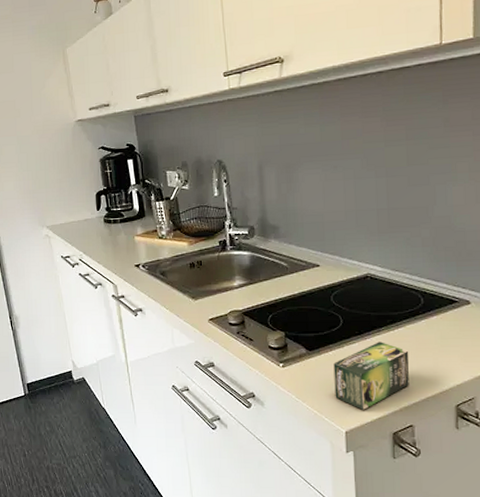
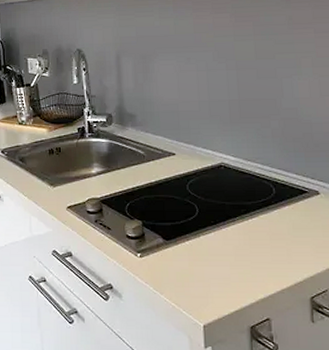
tea box: present [333,342,409,410] -> none [190,231,265,302]

